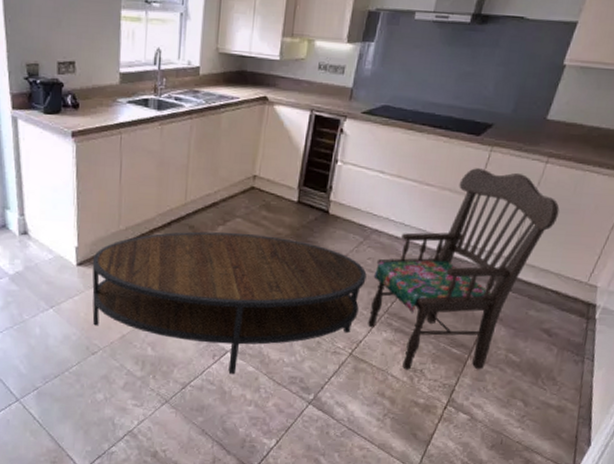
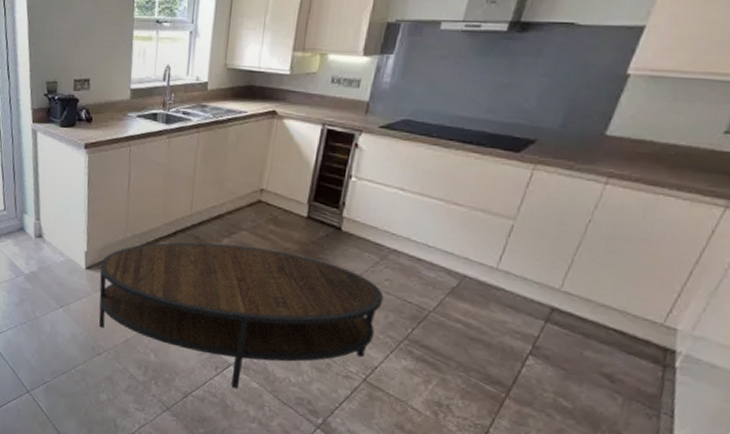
dining chair: present [368,168,560,370] -> none [384,187,624,413]

